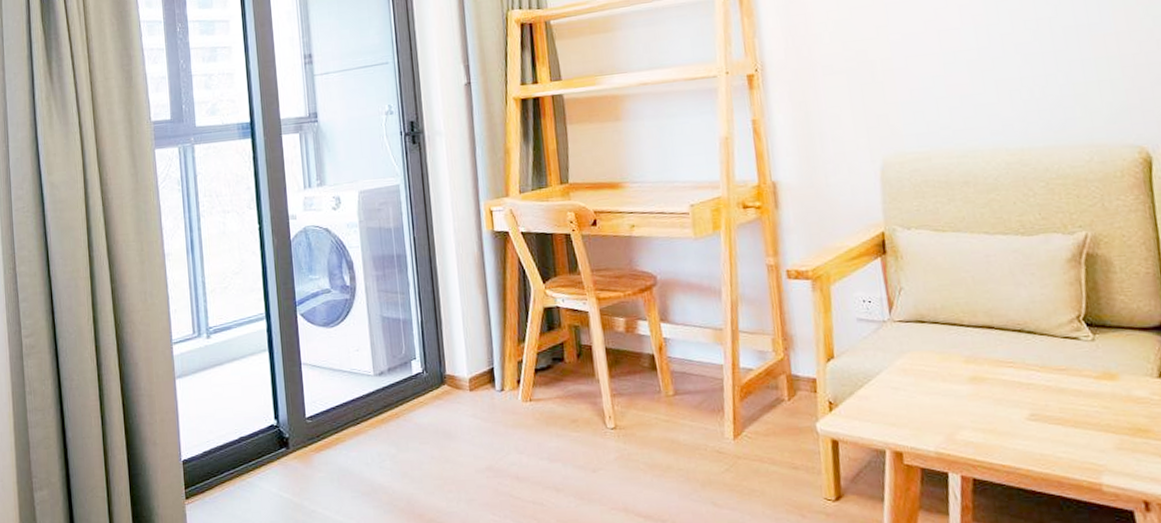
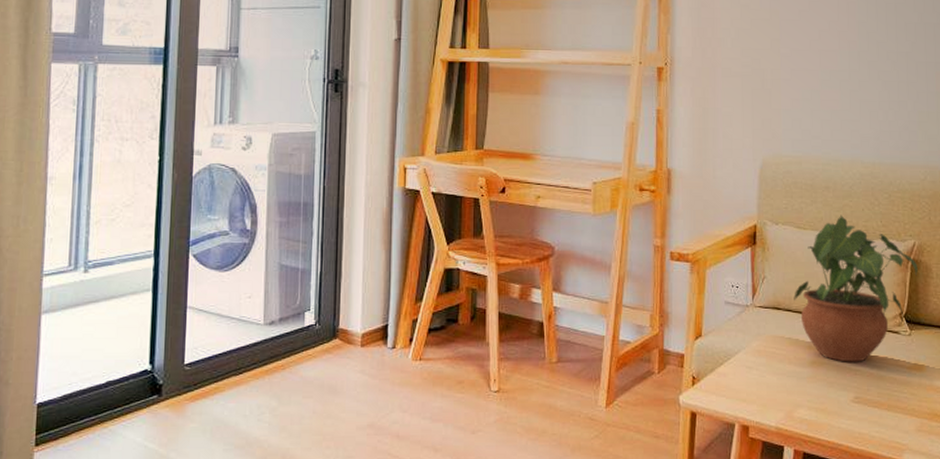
potted plant: none [939,211,1095,376] -> present [794,214,918,362]

